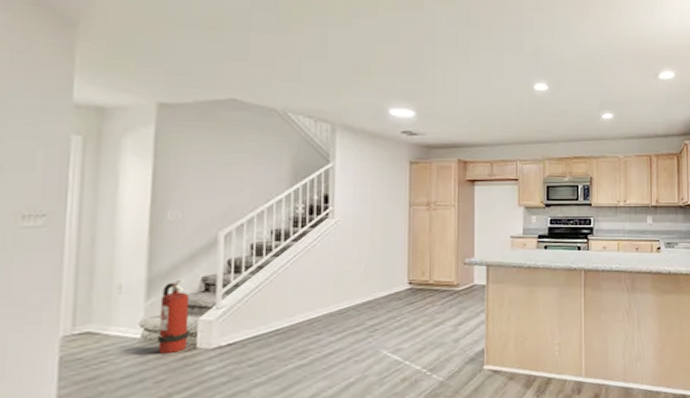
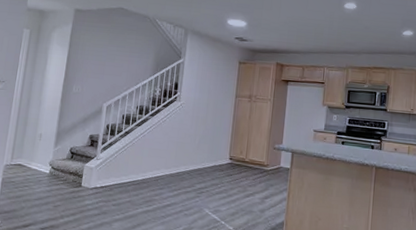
fire extinguisher: present [156,279,190,355] -> none [58,135,81,188]

